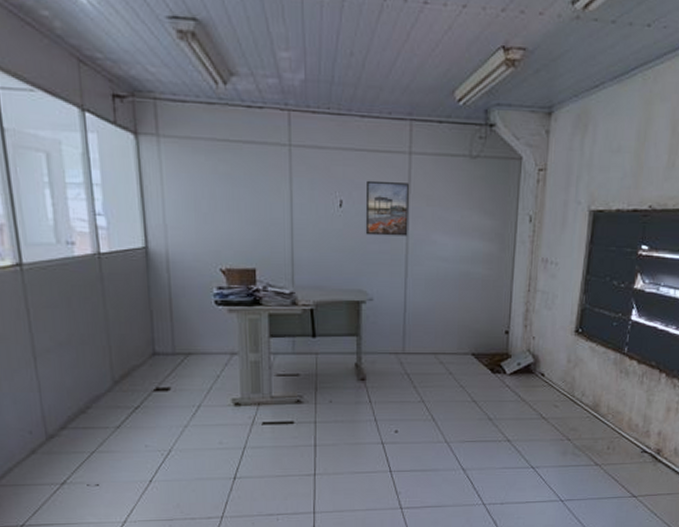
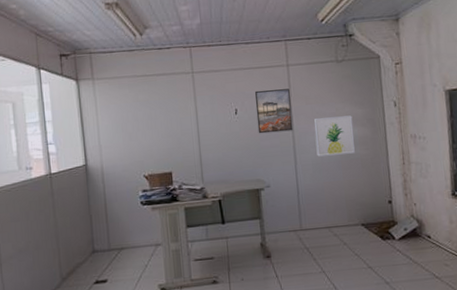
wall art: none [432,224,479,272] -> present [314,115,355,157]

